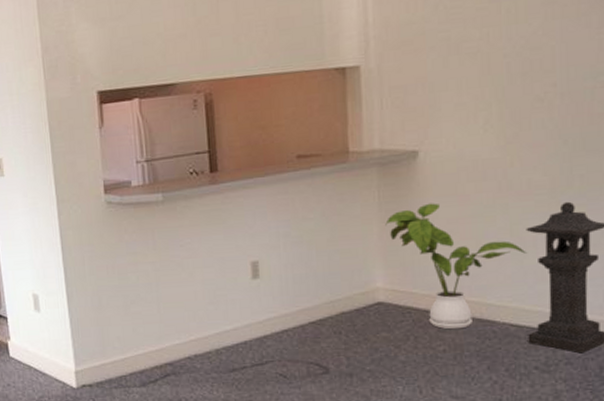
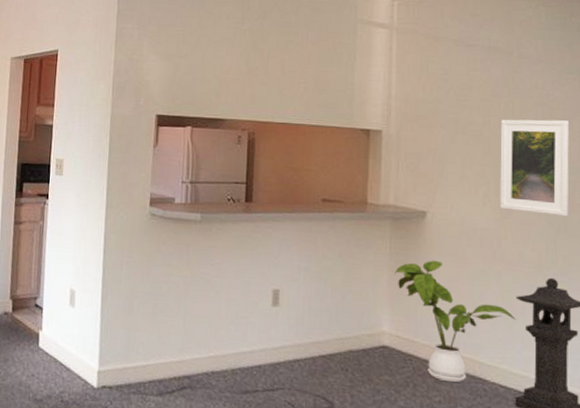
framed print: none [502,17,587,134] -> present [500,119,569,217]

